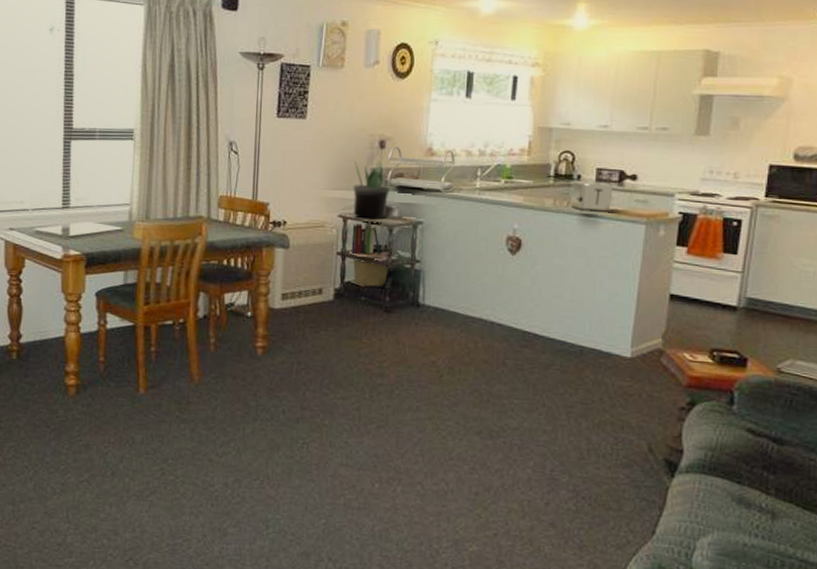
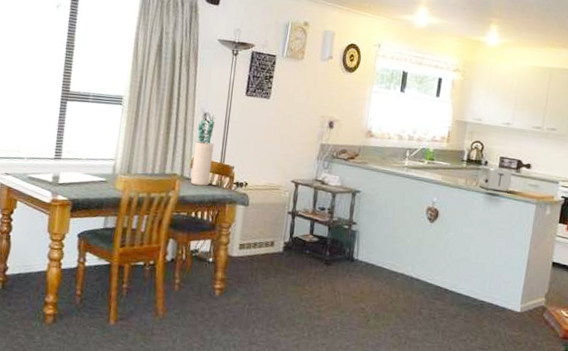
vase: none [219,143,244,229] -> present [191,114,215,187]
books: present [351,224,381,255] -> none [300,189,325,216]
planter: present [353,159,390,220] -> none [304,135,335,187]
basket: present [353,253,388,287] -> none [300,214,330,243]
dish rack: present [386,146,456,193] -> none [332,127,390,169]

